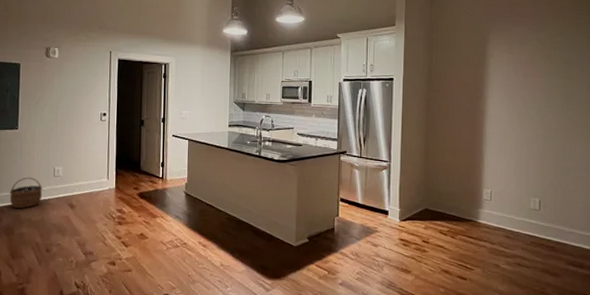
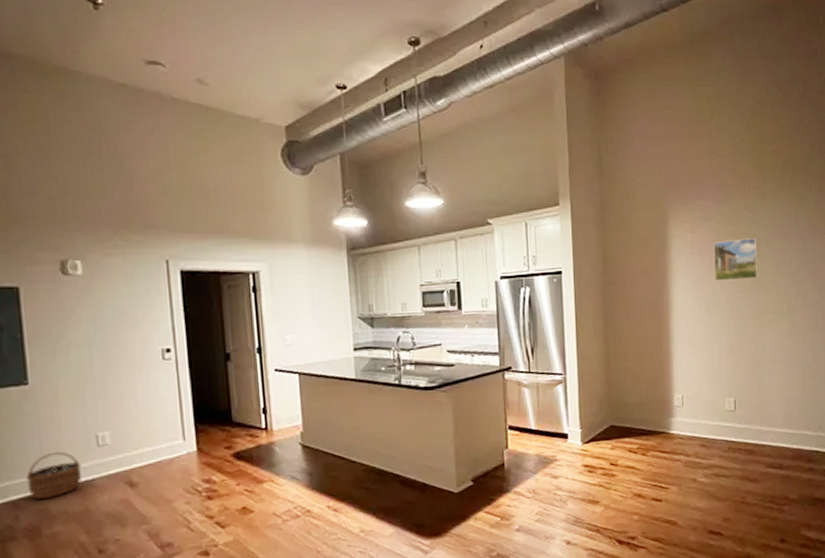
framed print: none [527,61,569,97] -> present [713,238,759,282]

